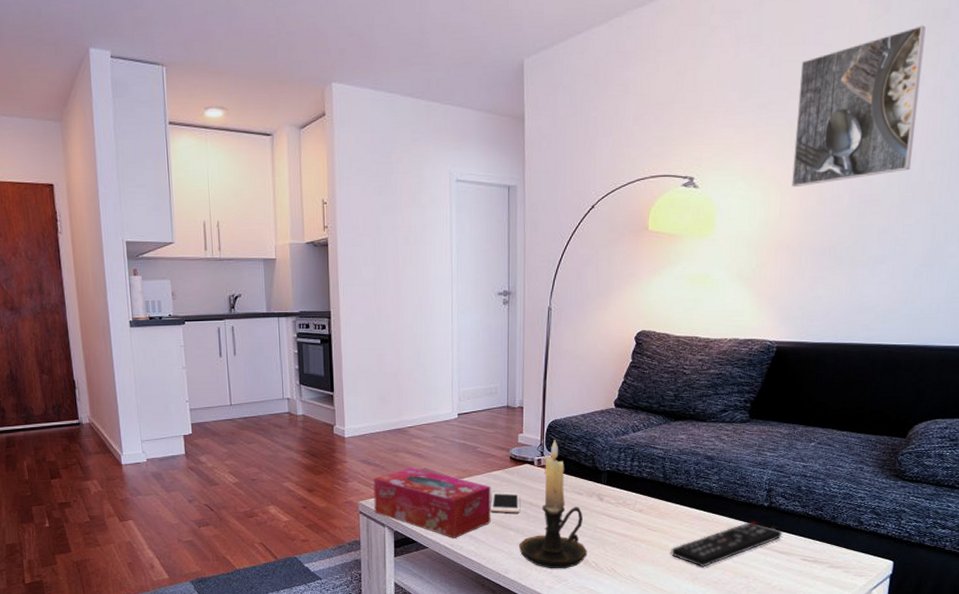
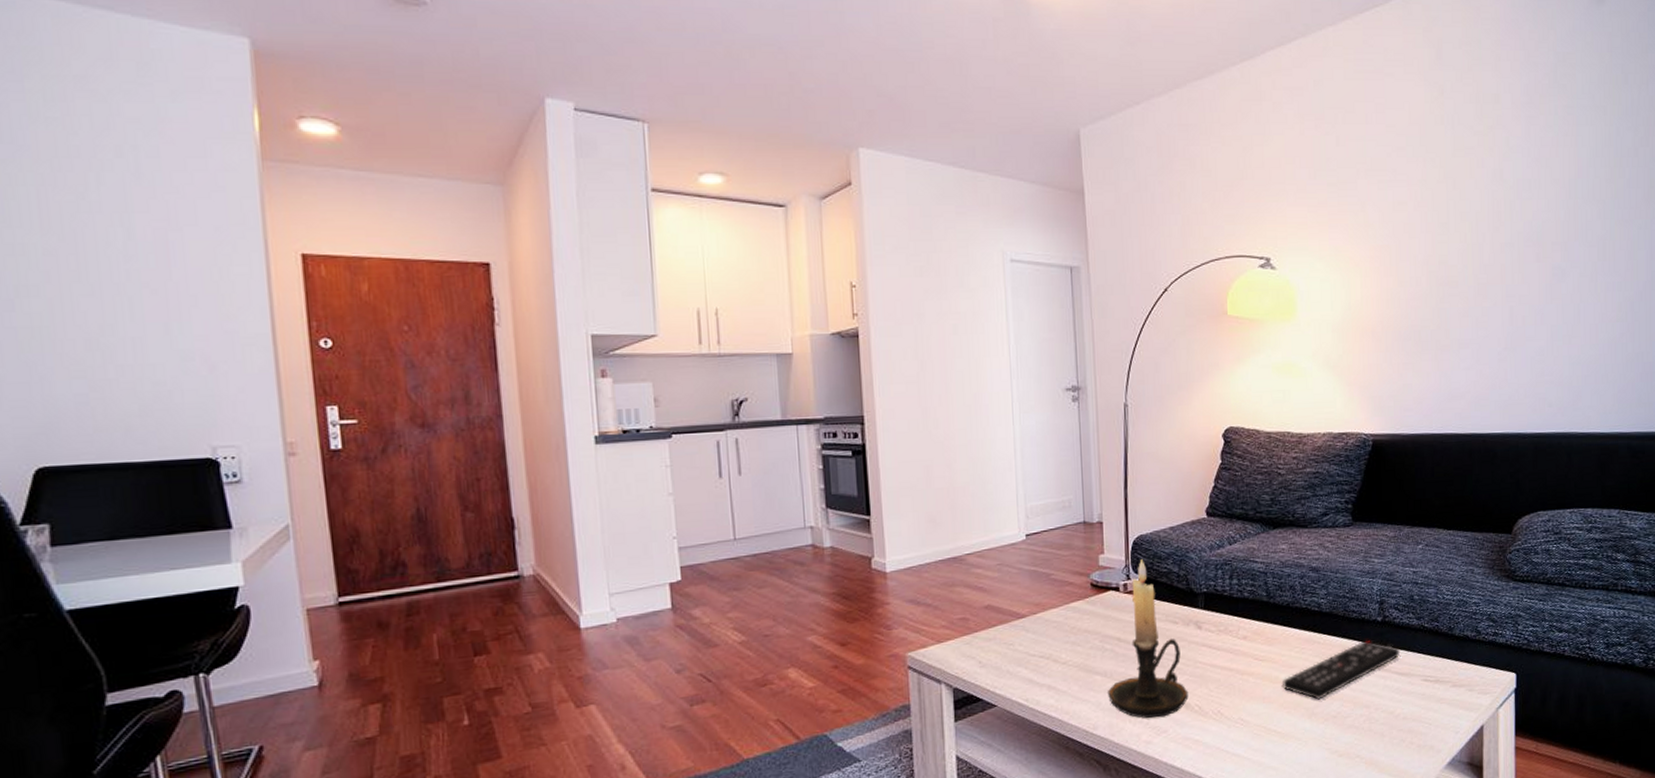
tissue box: present [373,467,491,538] -> none [924,604,1072,691]
cell phone: present [491,492,520,513] -> none [1071,627,1106,654]
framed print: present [791,25,926,188] -> none [1366,109,1482,269]

